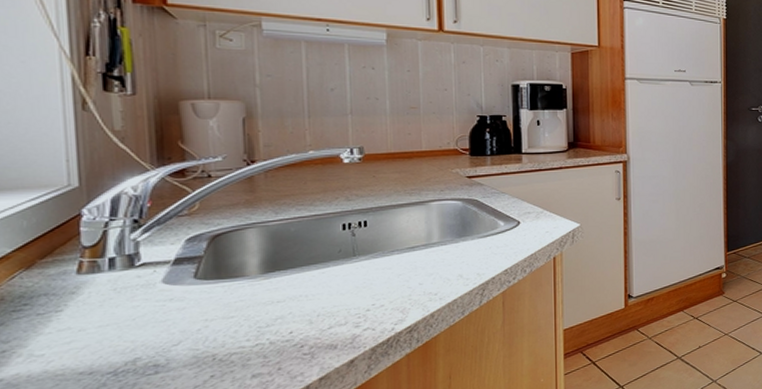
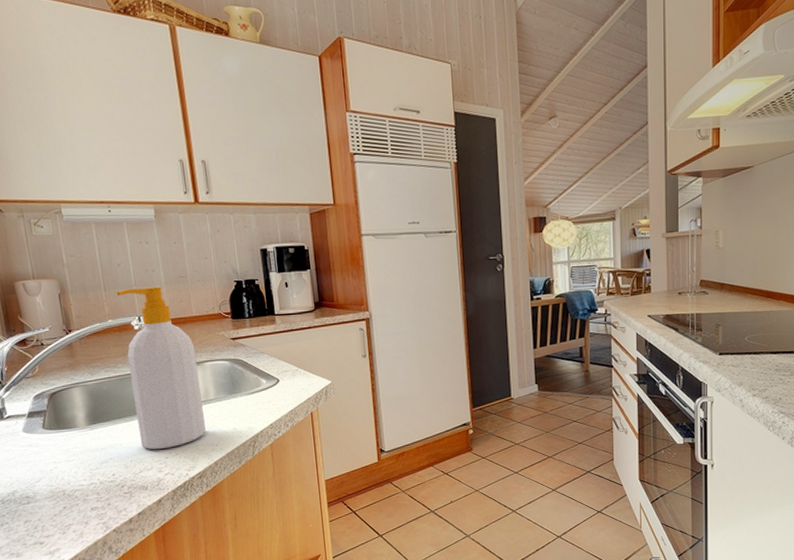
soap bottle: none [324,117,423,301] -> present [116,286,206,449]

